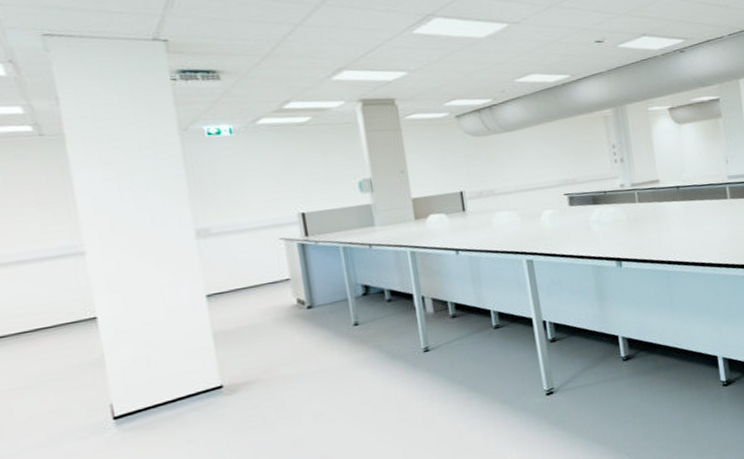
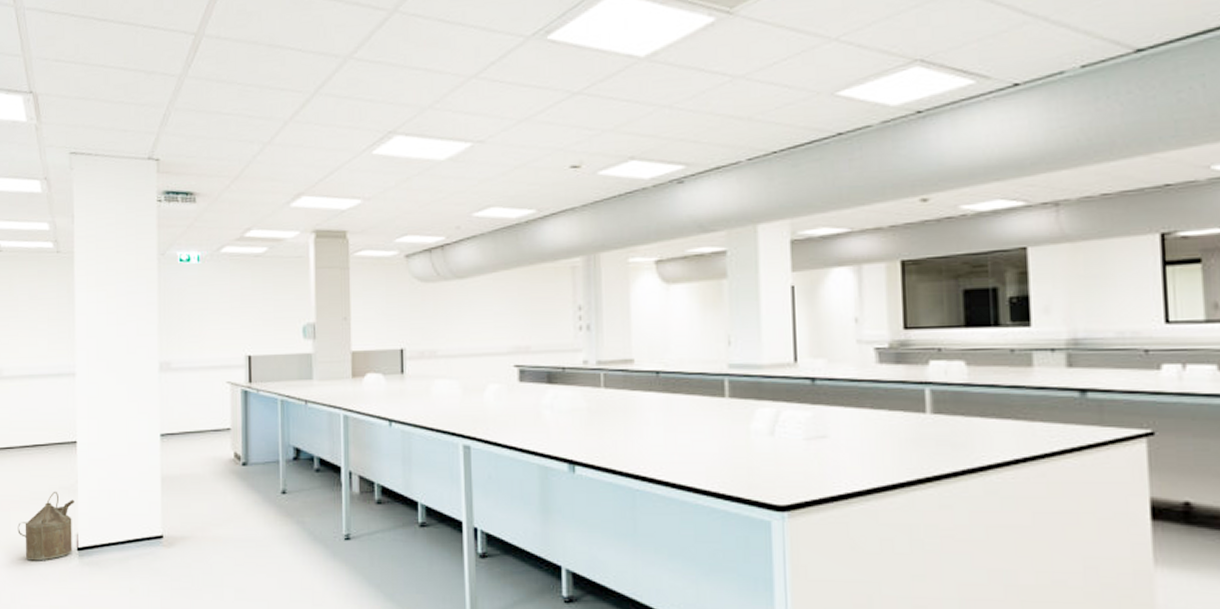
watering can: none [25,368,107,443] -> present [17,491,74,561]

